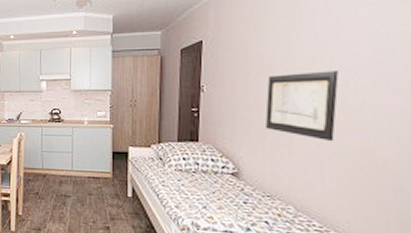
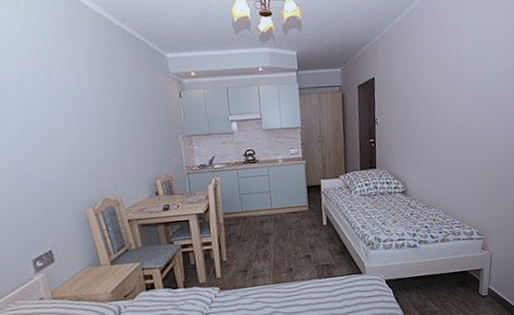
wall art: present [265,71,339,142] -> none [423,102,468,158]

